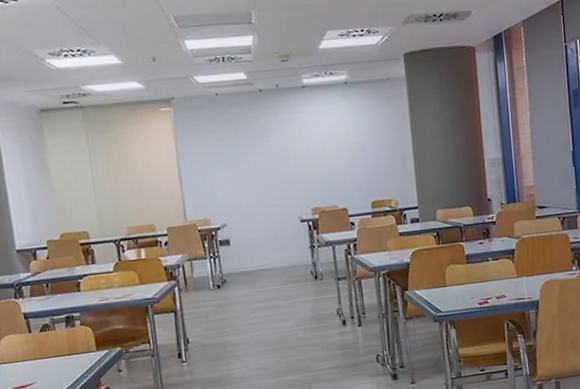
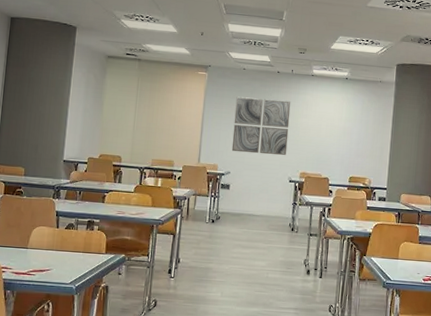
wall art: none [214,124,291,199] -> present [231,96,291,156]

